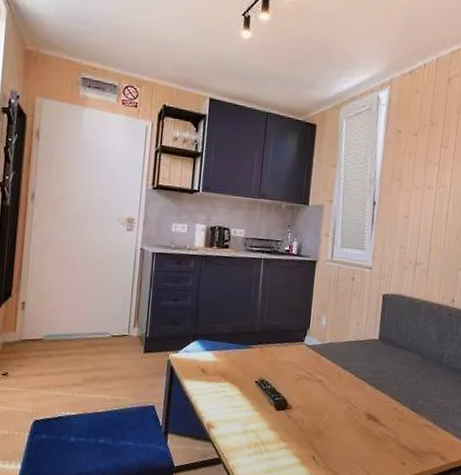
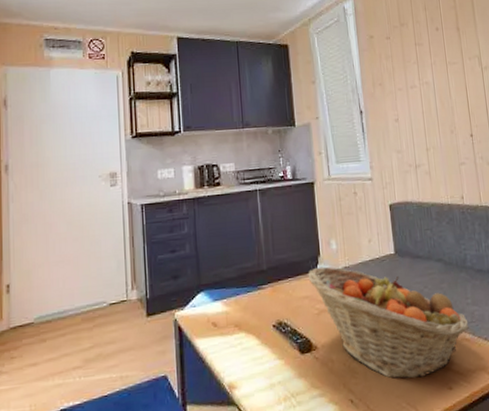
fruit basket: none [295,338,433,450] -> present [308,266,469,379]

